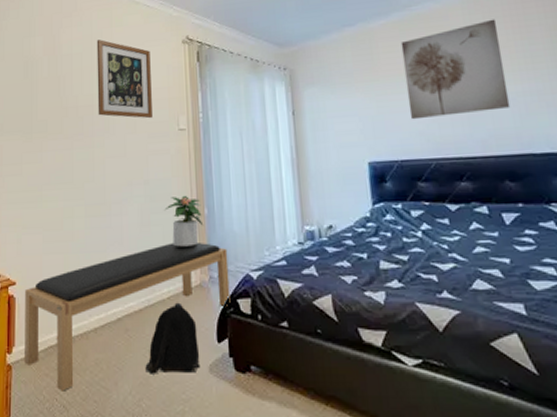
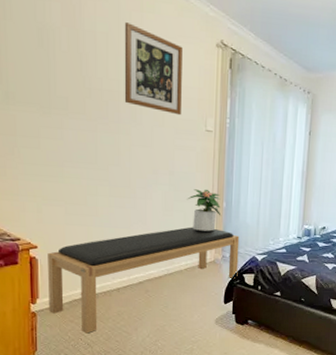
backpack: present [145,302,201,374] -> none [162,273,209,324]

